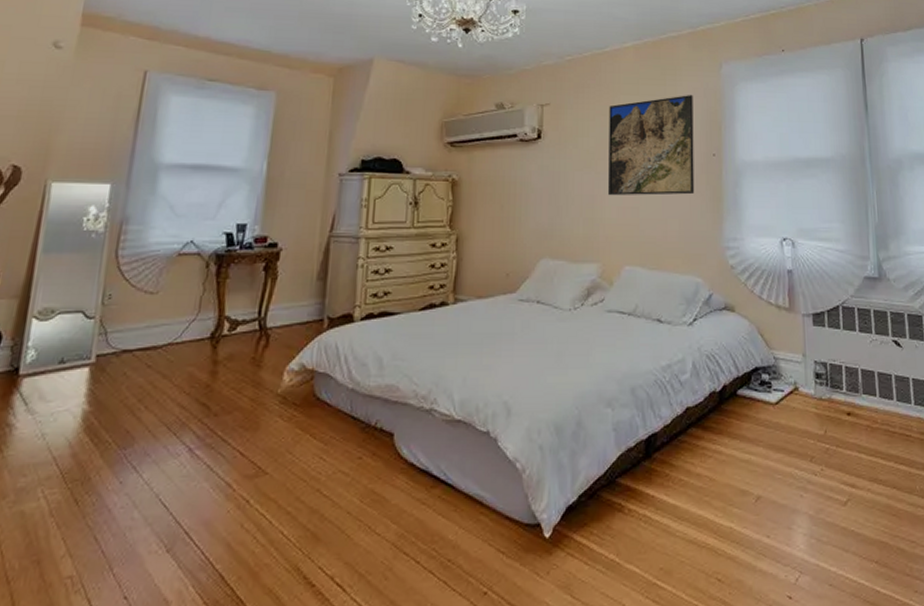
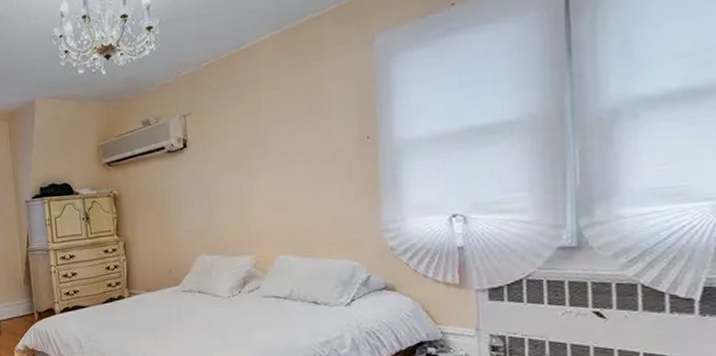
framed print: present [607,95,695,196] -> none [251,78,347,193]

